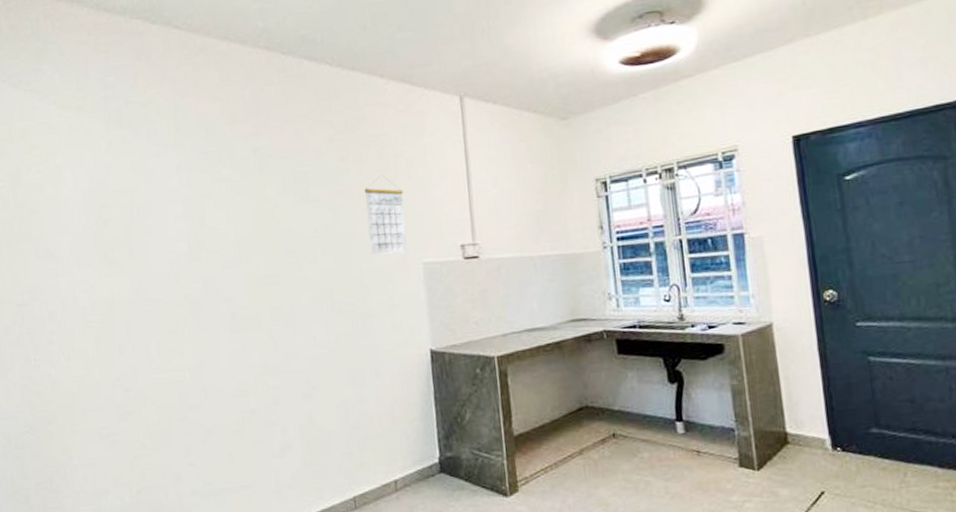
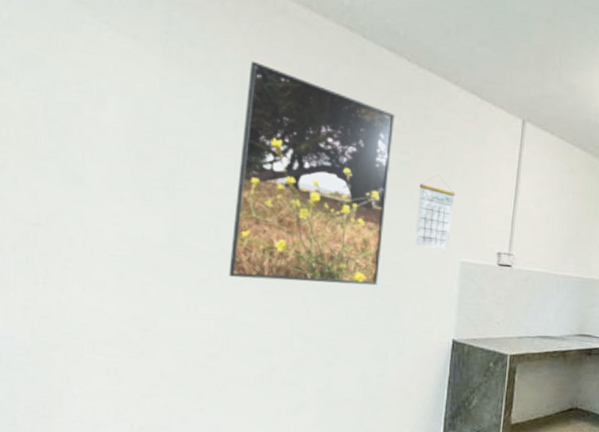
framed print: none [182,104,341,323] -> present [228,61,395,286]

